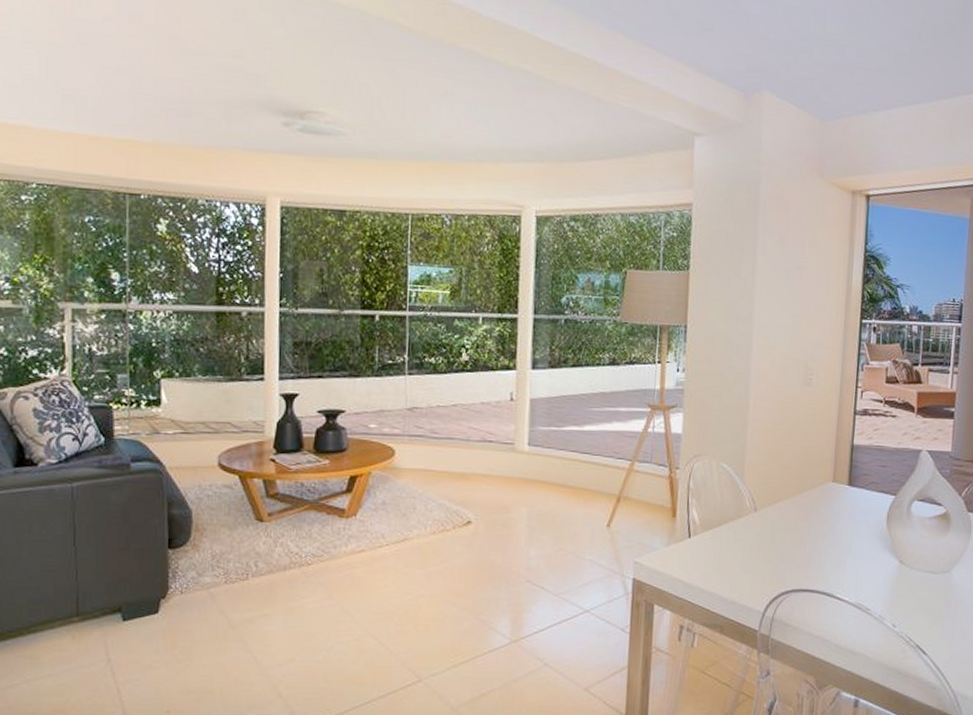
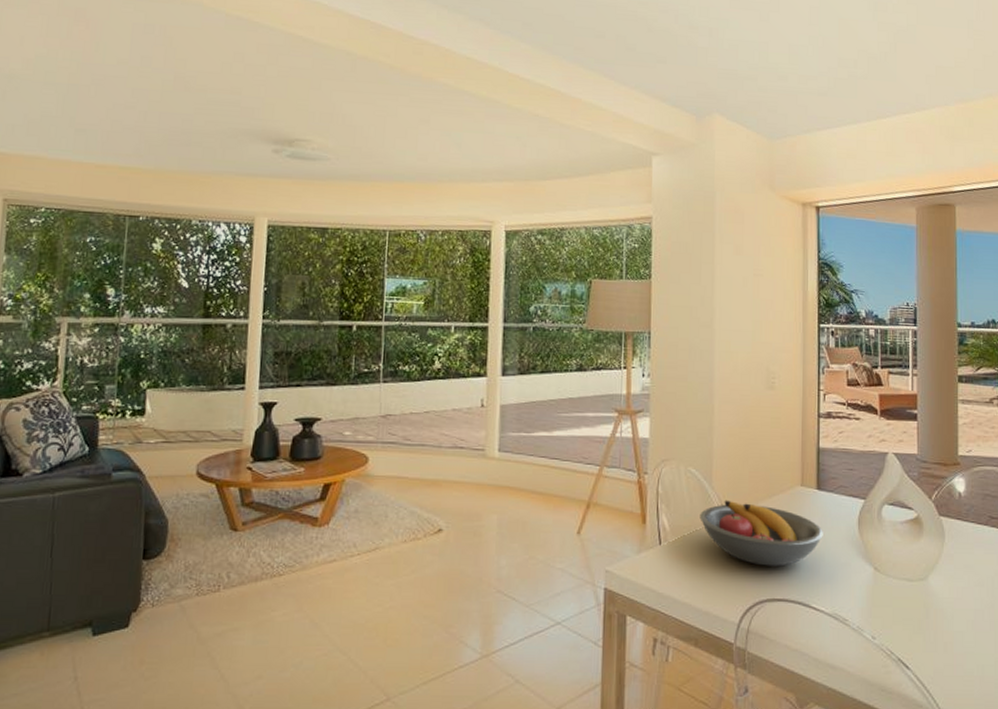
fruit bowl: none [730,495,852,559] -> present [700,500,823,566]

